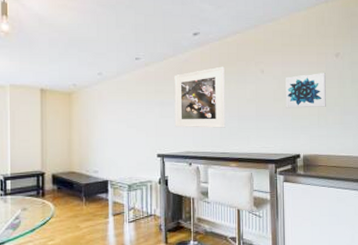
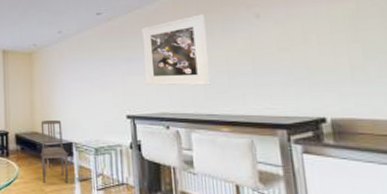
dining chair: none [77,159,104,220] -> present [40,119,69,184]
wall art: present [285,73,326,108] -> none [292,11,363,59]

